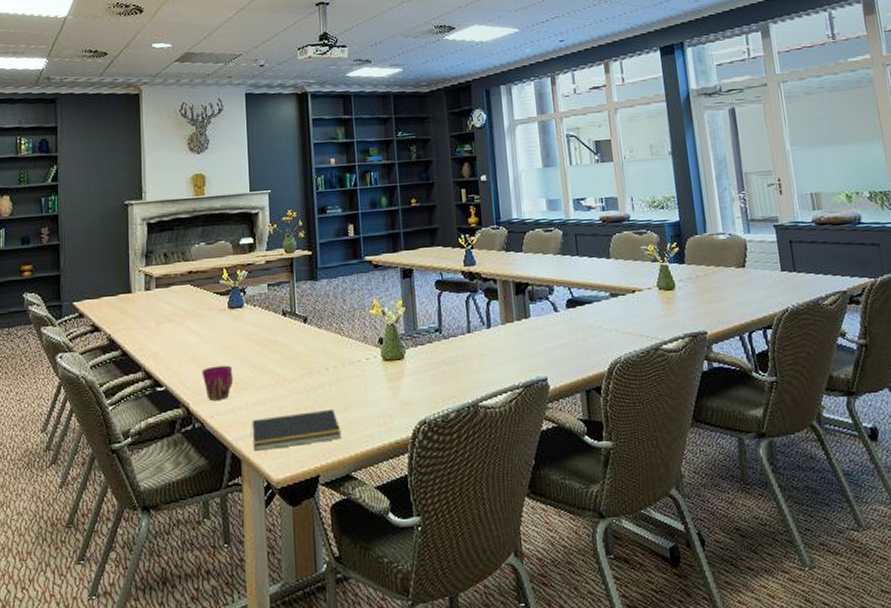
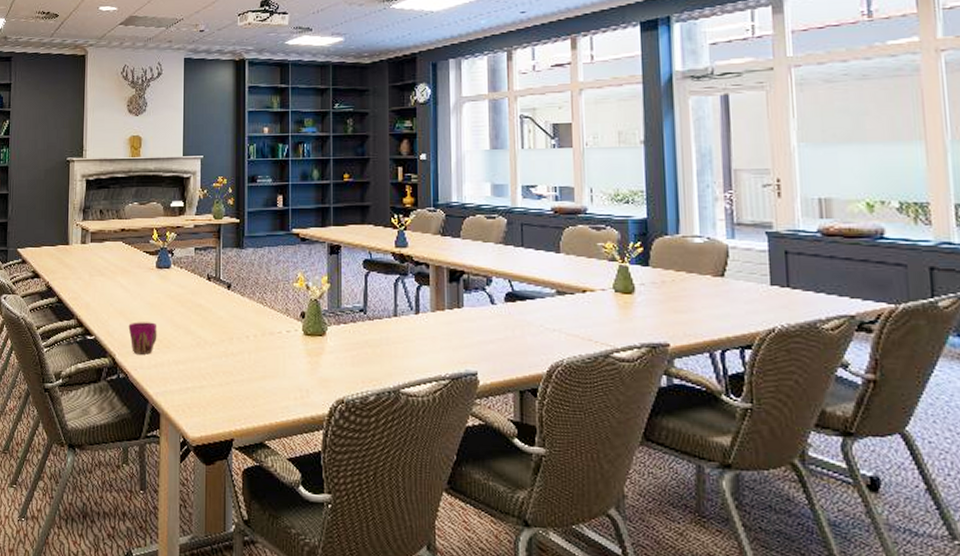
notepad: present [251,408,342,452] -> none [171,376,258,408]

